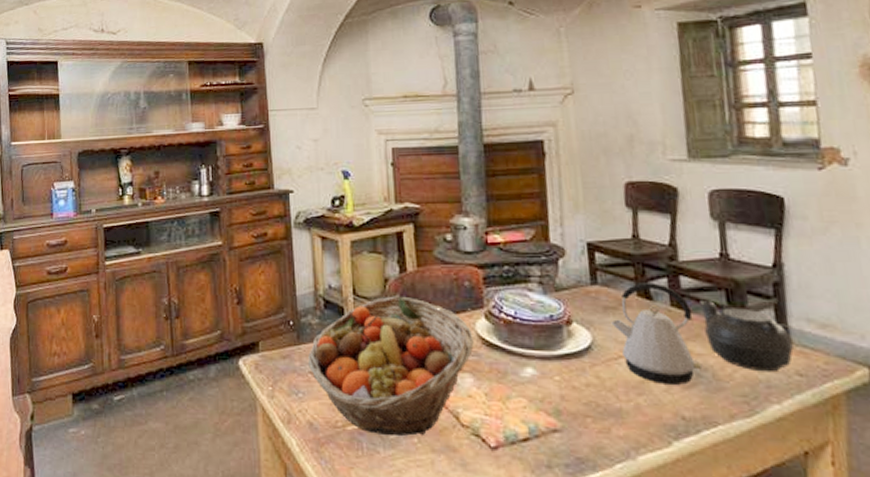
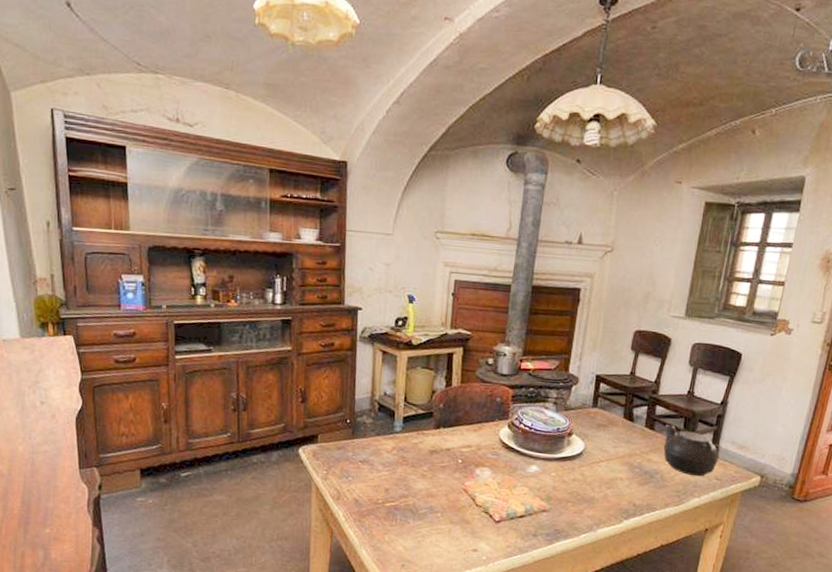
fruit basket: present [308,296,474,437] -> none [360,405,497,512]
kettle: present [611,283,703,385] -> none [600,408,659,483]

